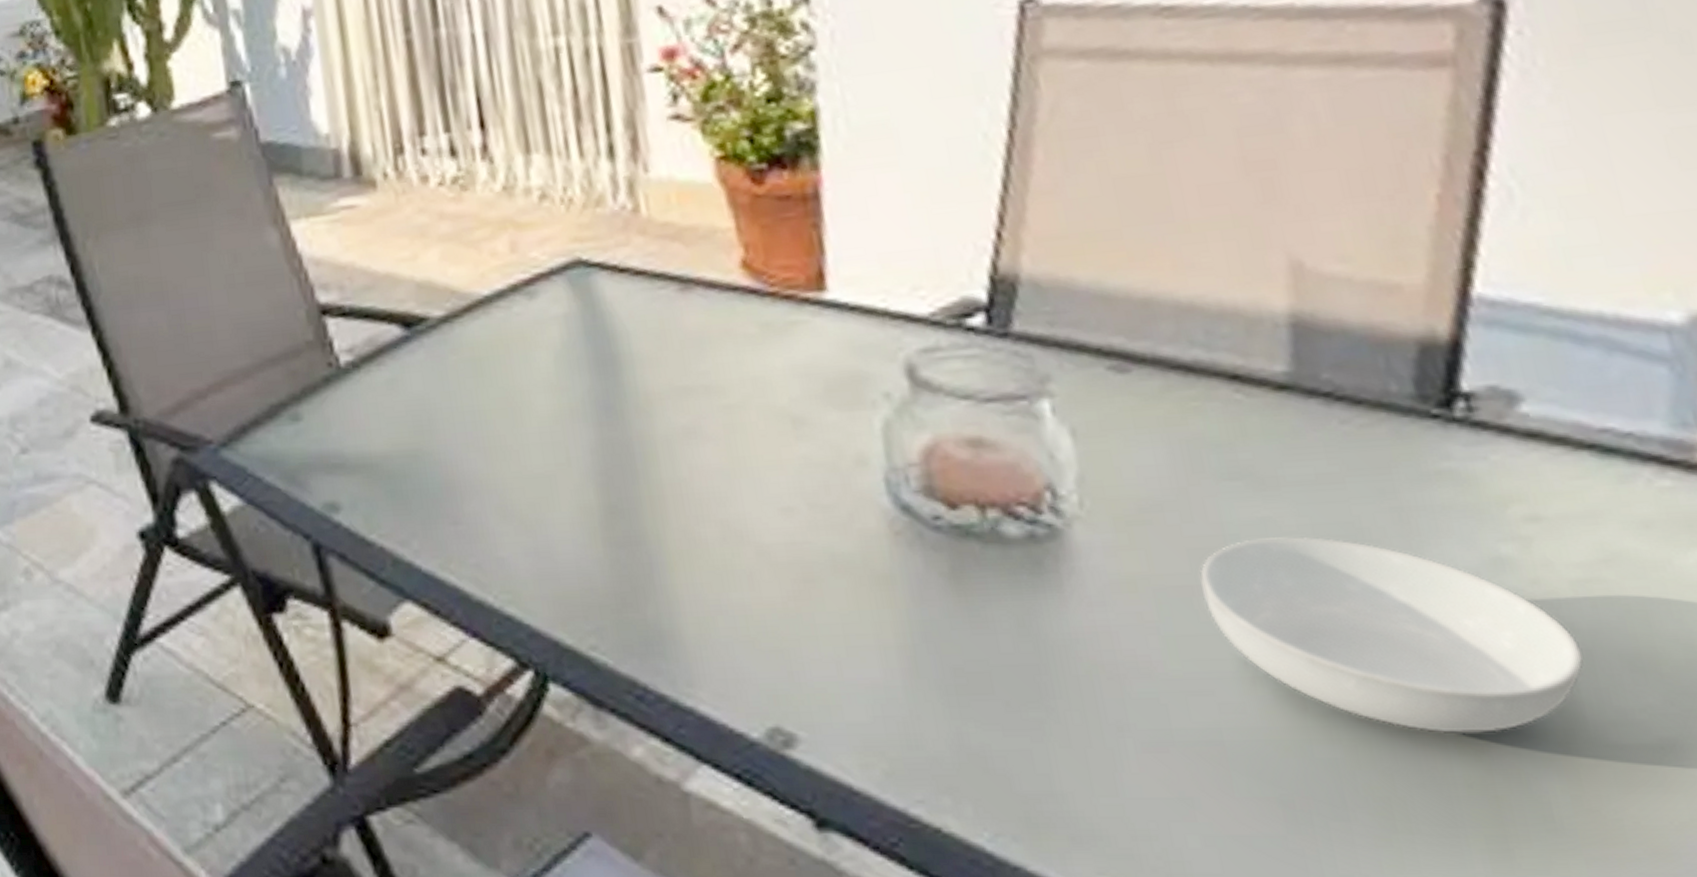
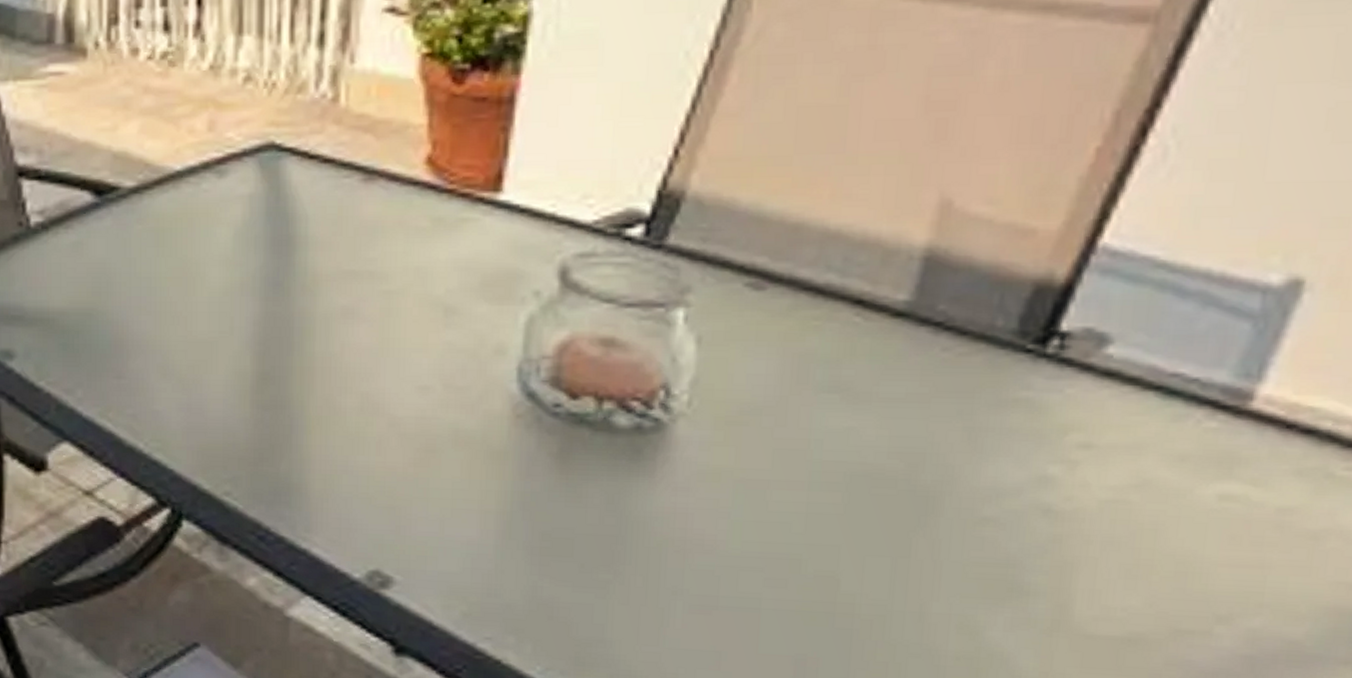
serving bowl: present [1199,536,1585,733] -> none [777,445,1090,618]

